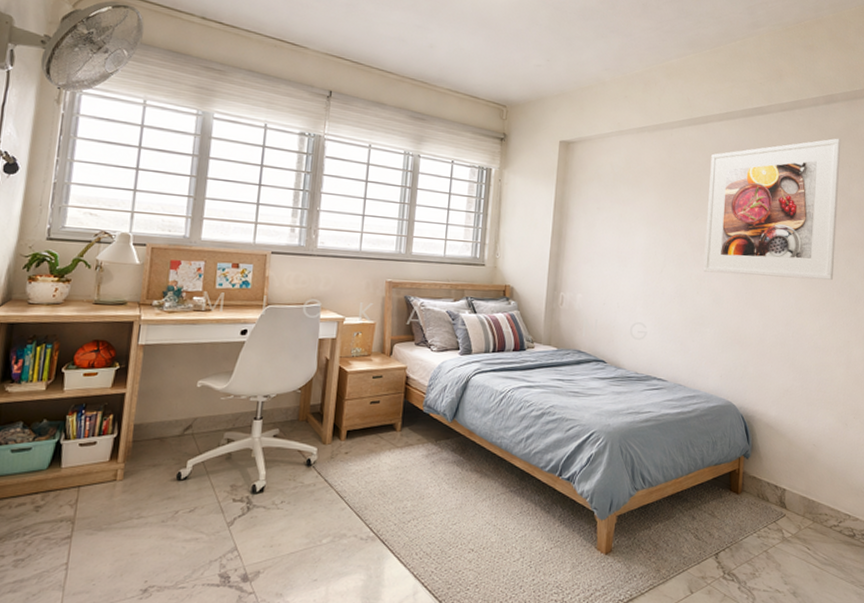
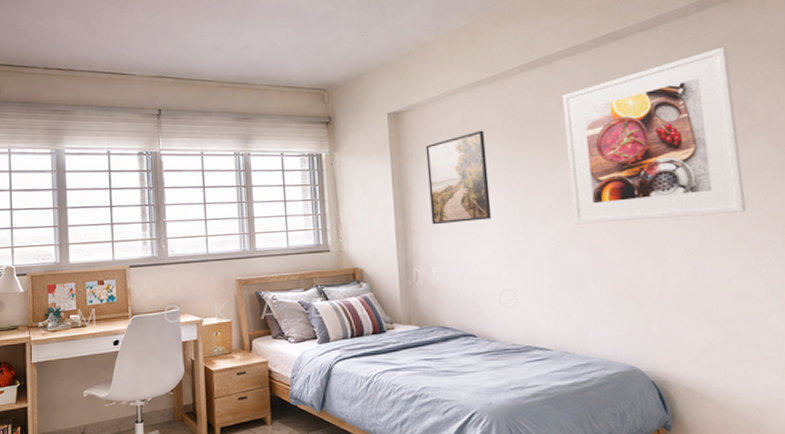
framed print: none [584,173,642,256] -> present [425,130,492,225]

